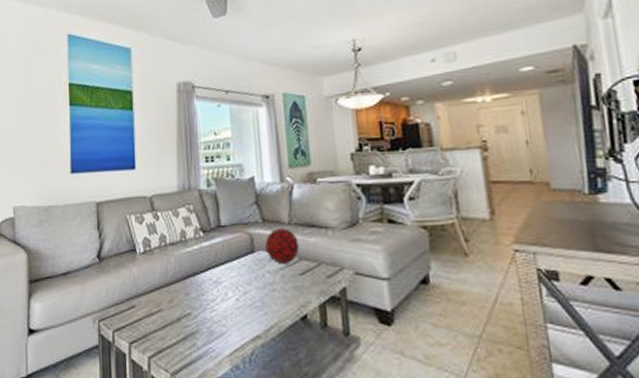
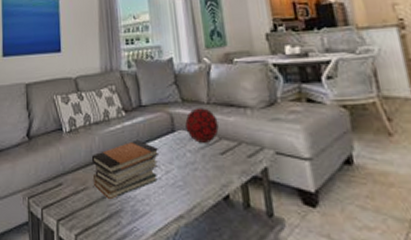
book stack: none [166,260,238,322] -> present [91,139,160,200]

